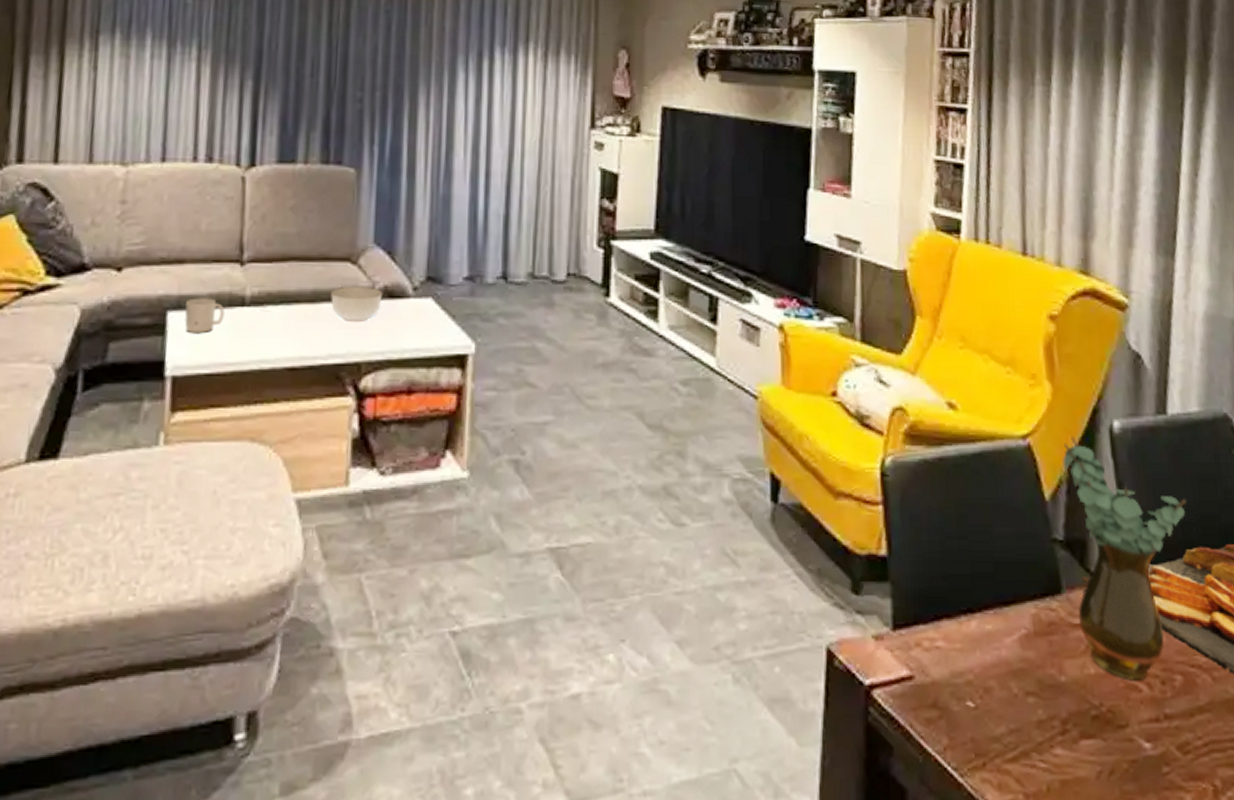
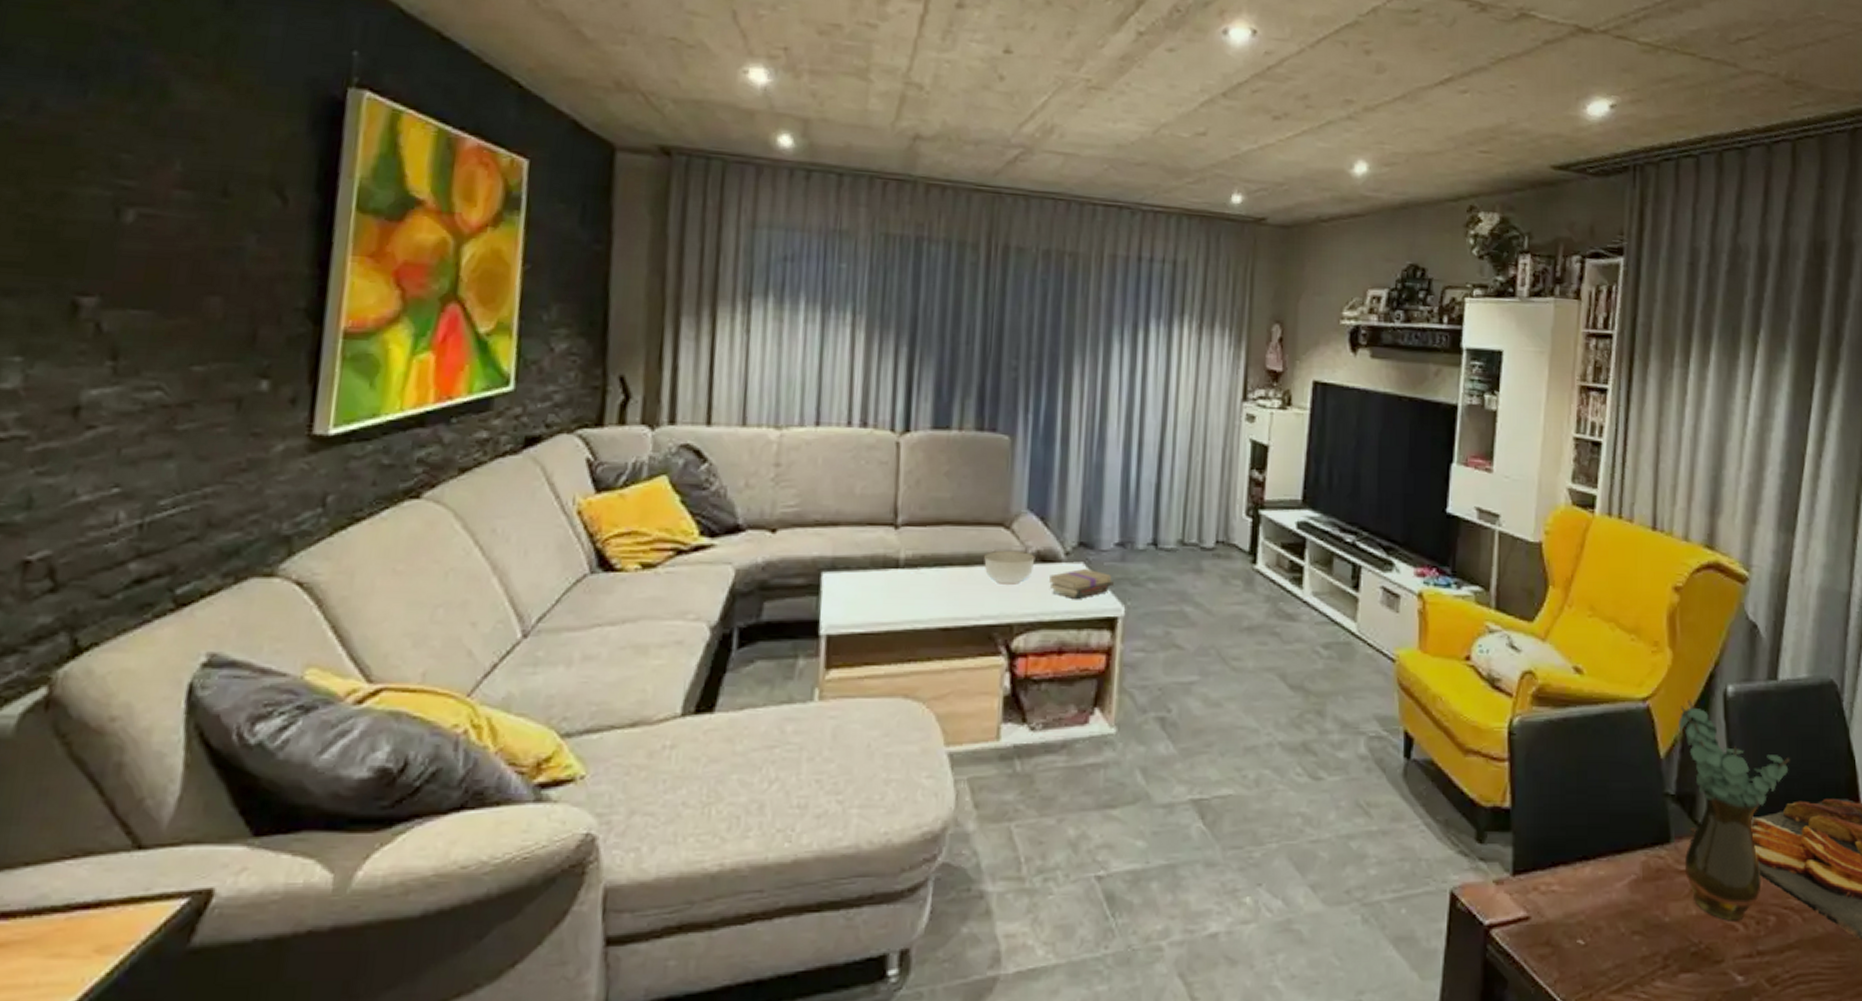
mug: present [184,298,225,334] -> none [839,559,879,595]
books: none [397,303,465,337] -> present [1049,568,1115,600]

